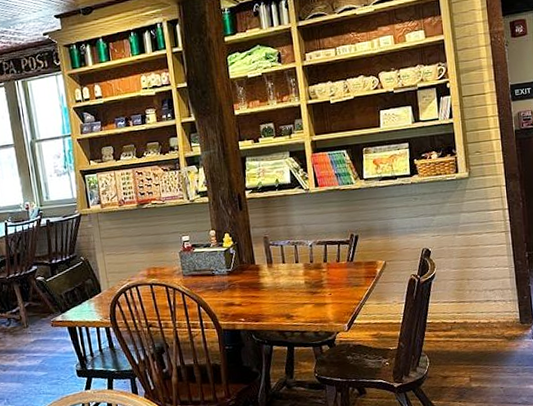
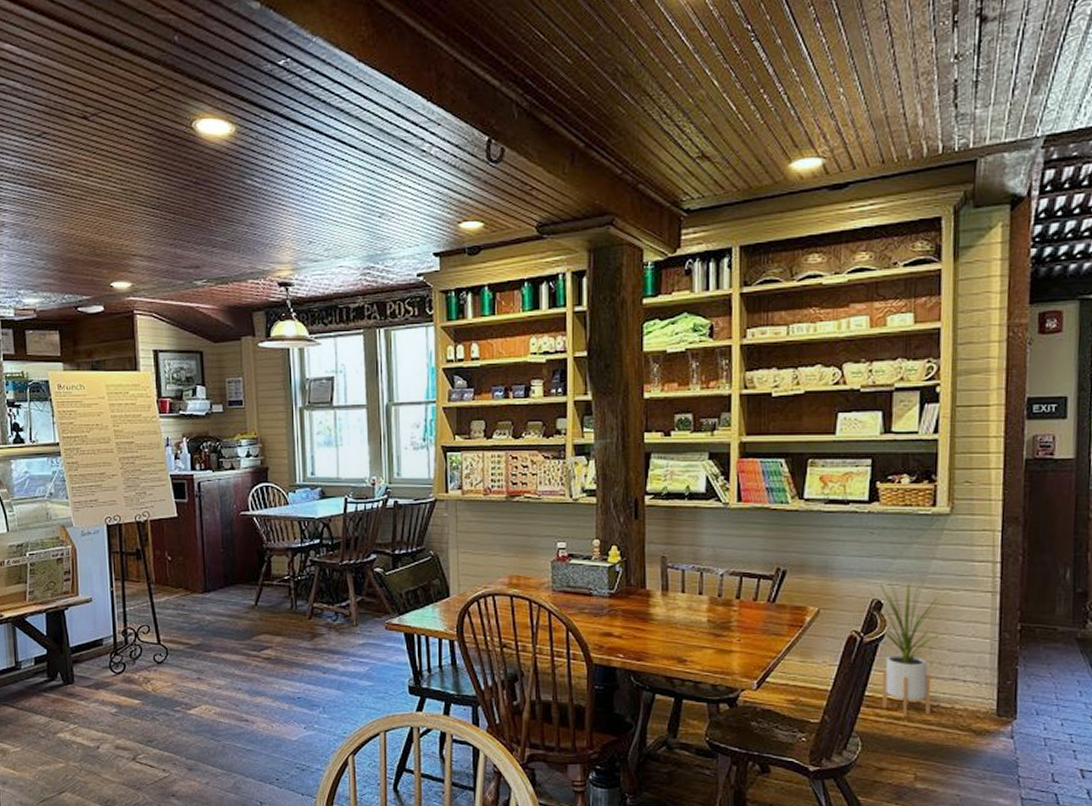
house plant: none [419,227,479,335] -> present [868,577,949,718]

